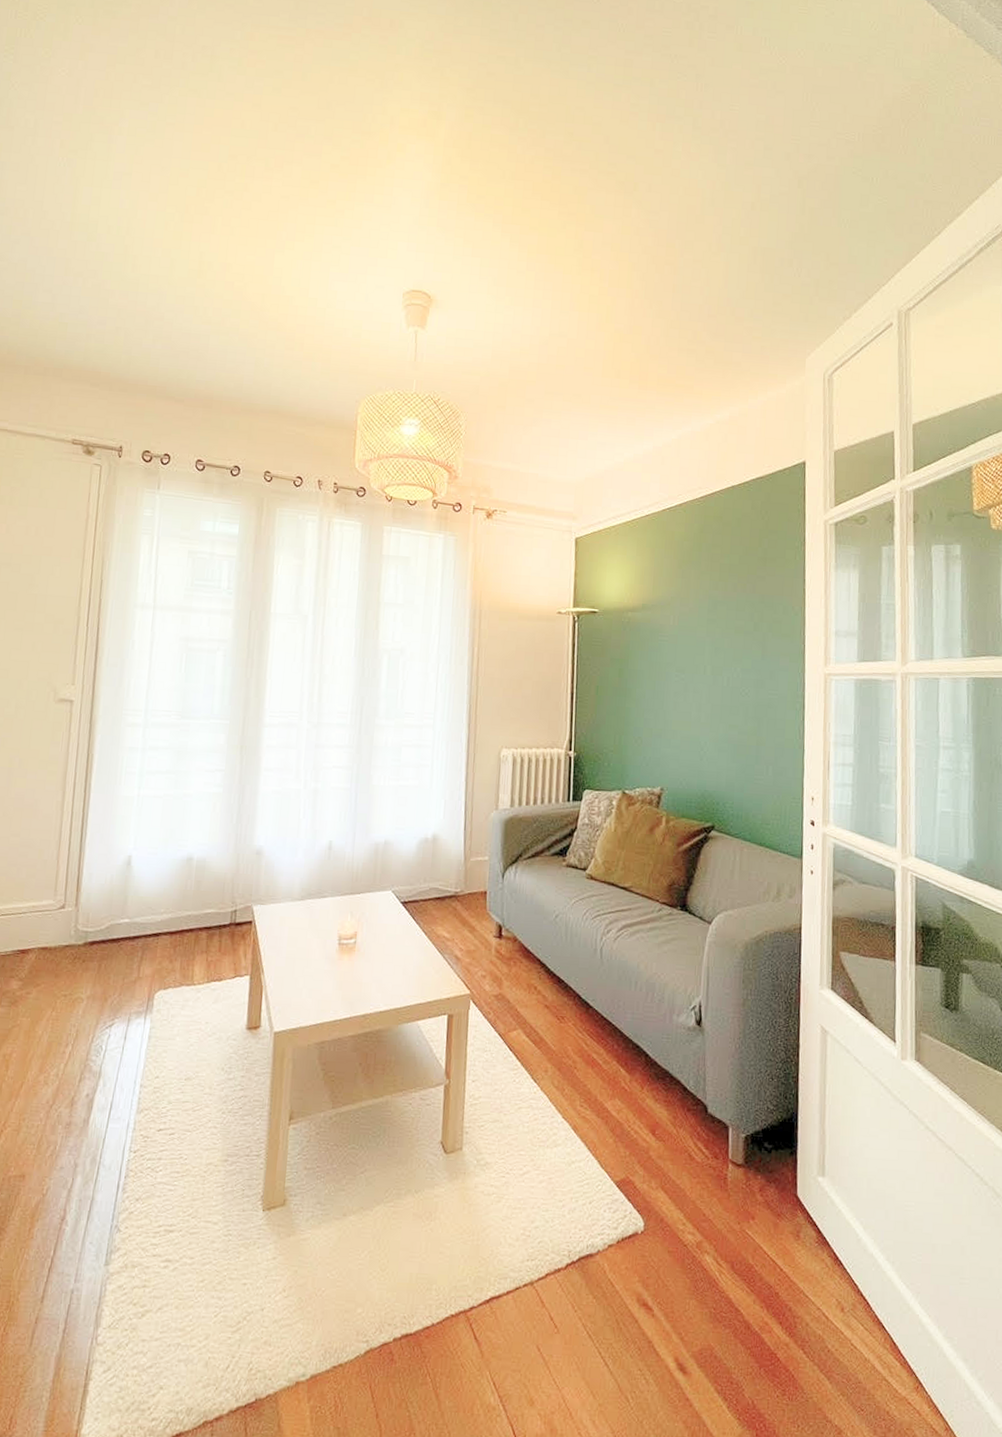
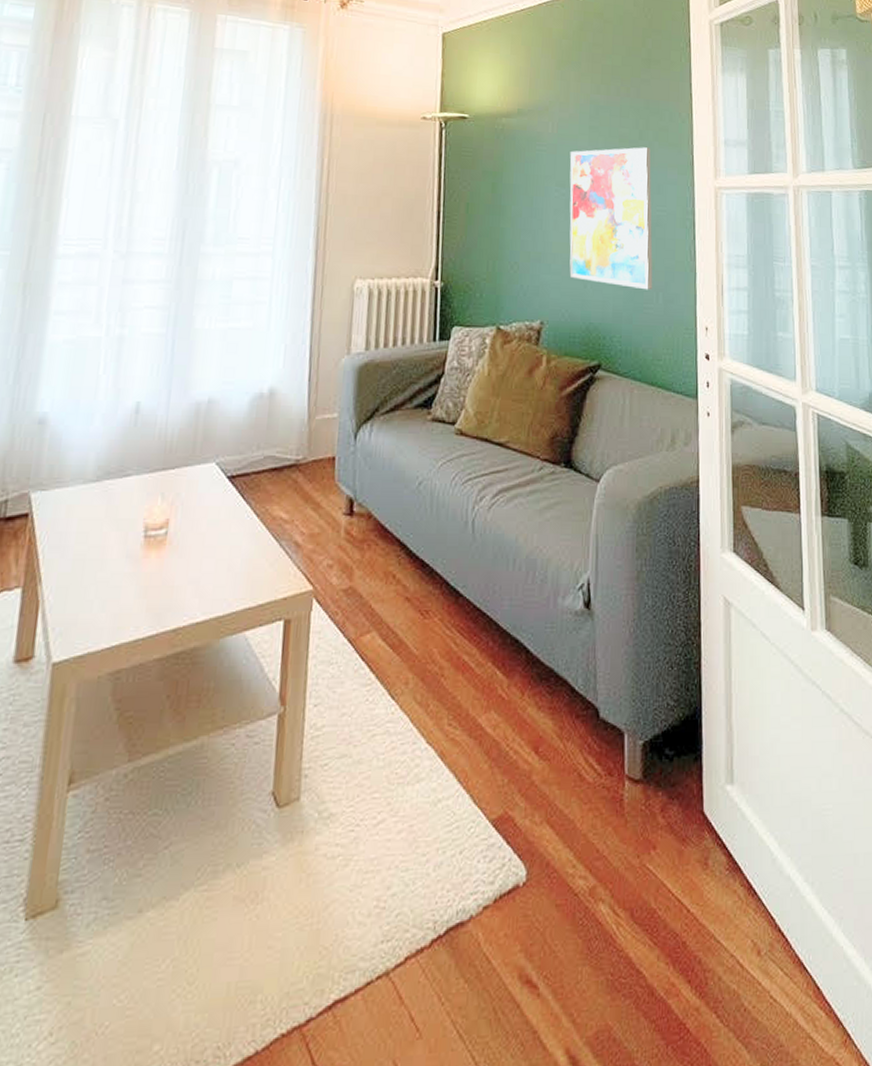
wall art: none [687,637,765,764] -> present [569,147,653,290]

